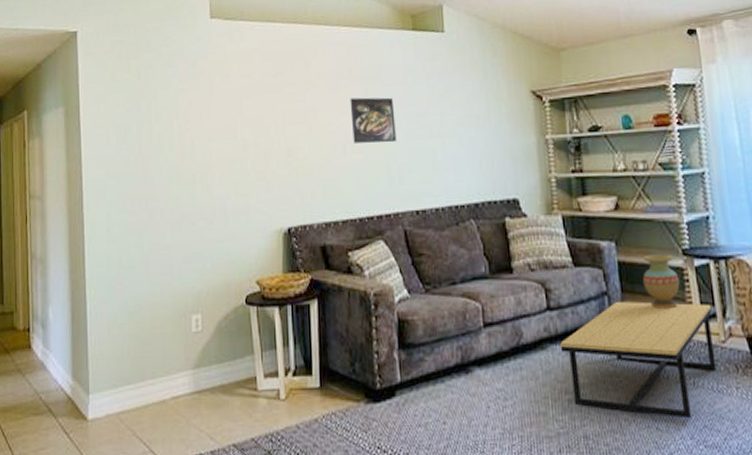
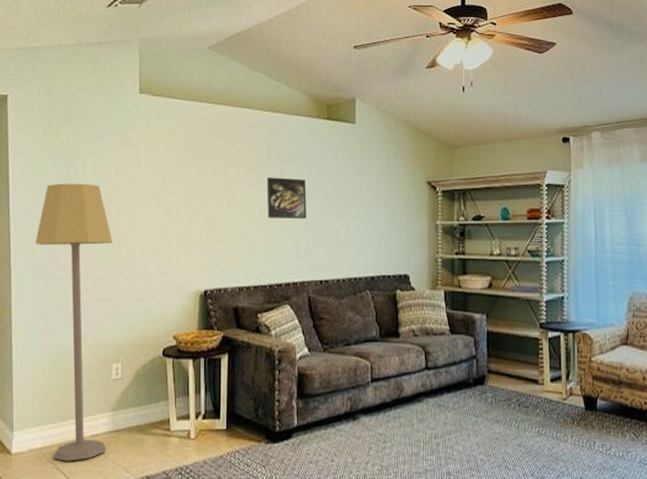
lamp: none [107,118,188,428] -> present [35,183,113,461]
coffee table: present [560,301,717,419] -> none [434,365,558,460]
vase: present [642,254,680,310] -> none [506,326,535,372]

